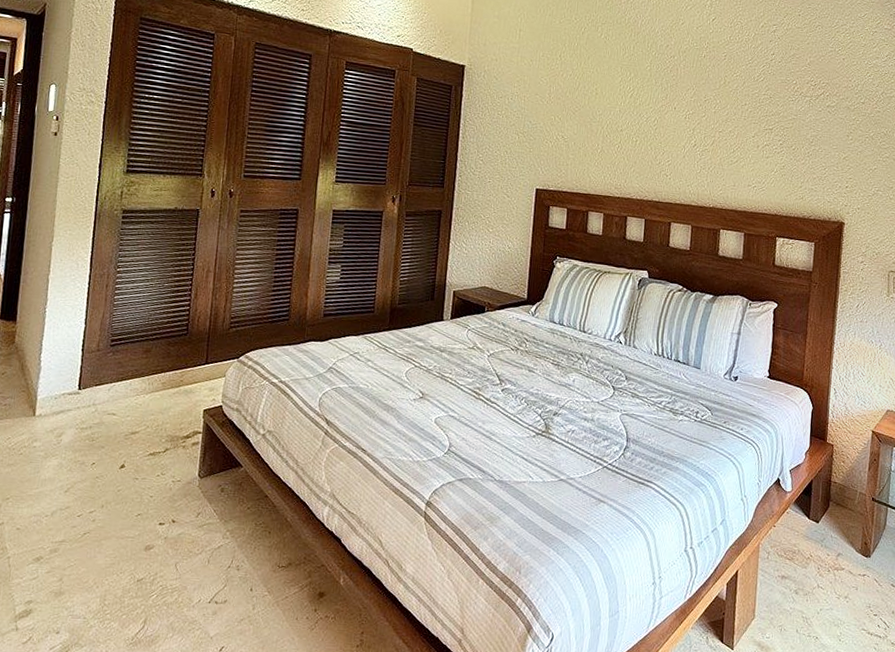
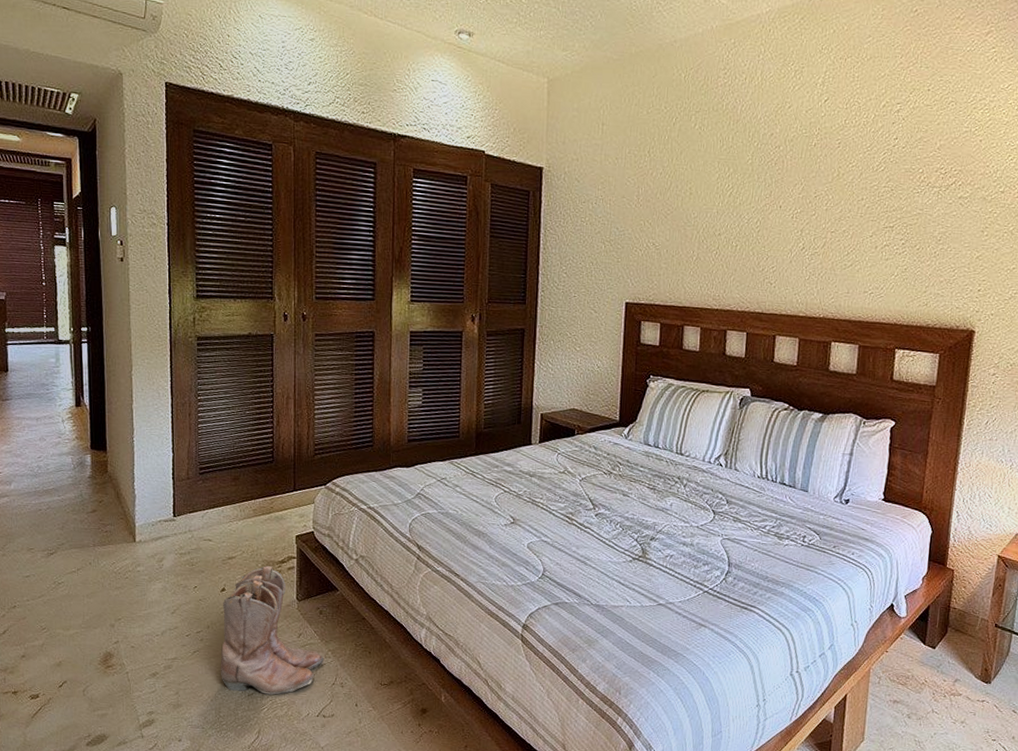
boots: none [110,441,221,580] -> present [220,566,324,695]

